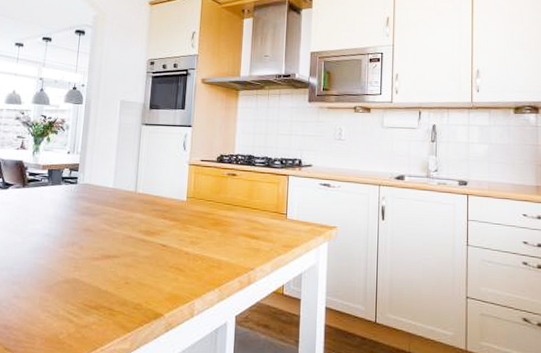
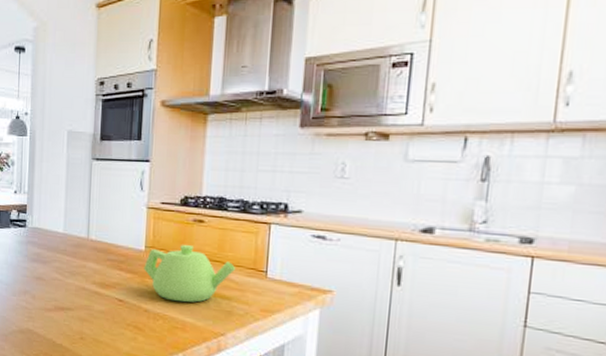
teapot: none [185,195,263,244] -> present [144,245,236,303]

